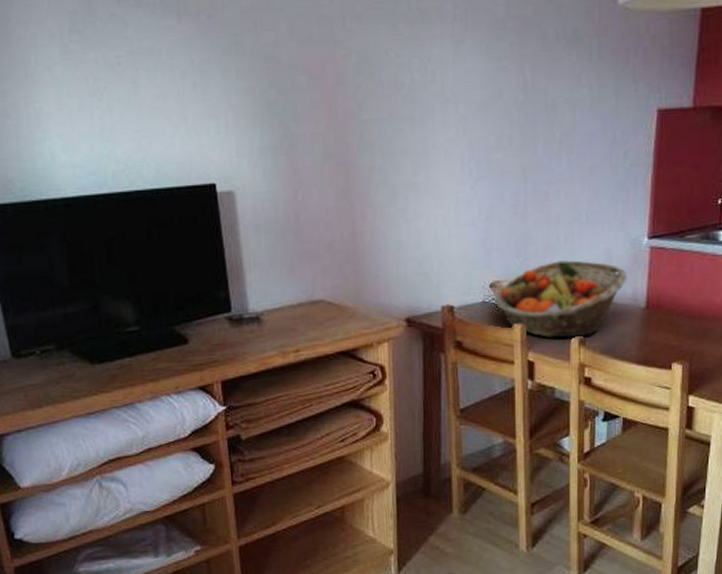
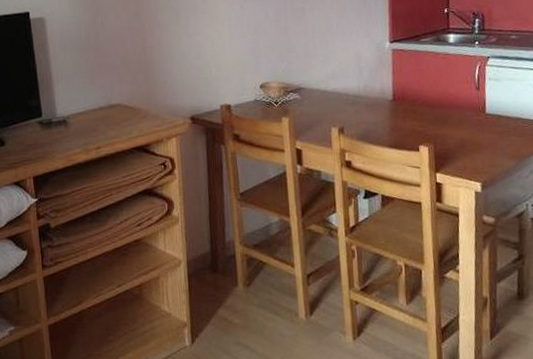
fruit basket: present [495,260,628,338] -> none [265,62,376,129]

